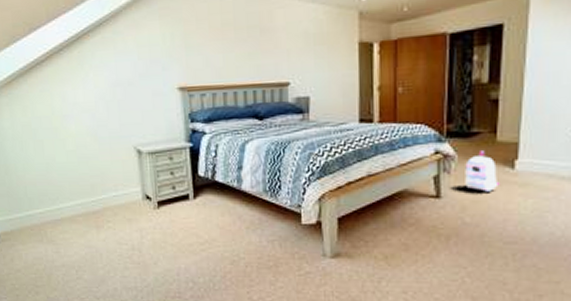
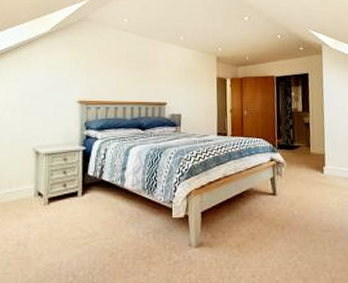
backpack: present [465,151,501,192] -> none [291,159,316,191]

